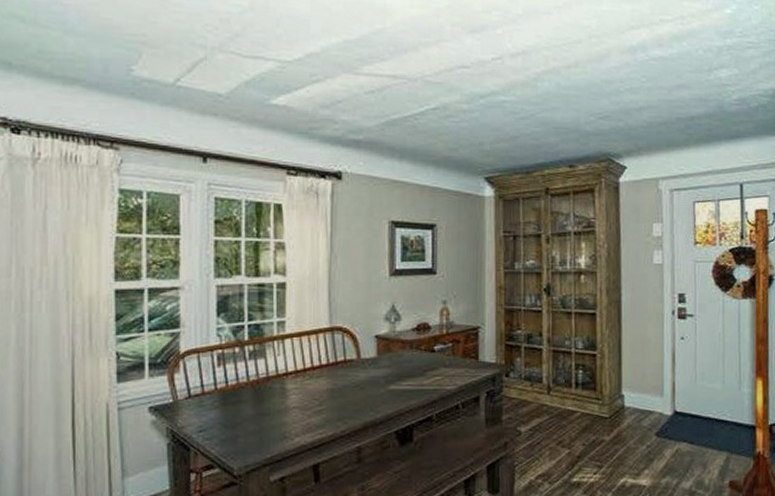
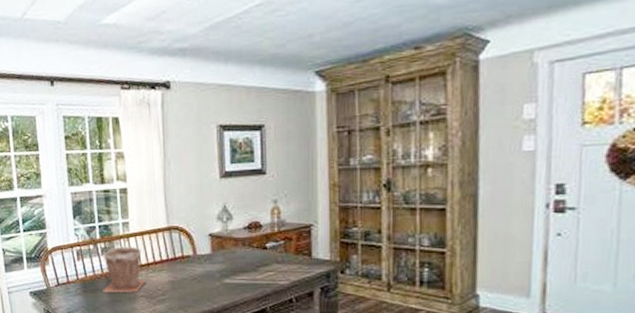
plant pot: none [246,348,300,405] -> present [102,245,146,294]

